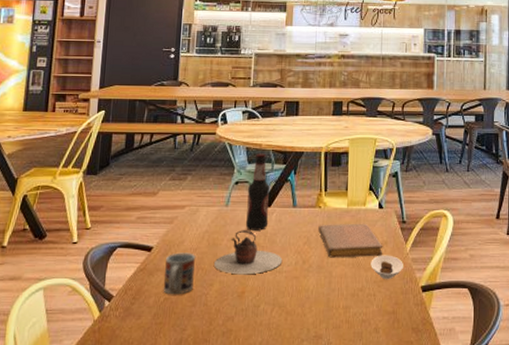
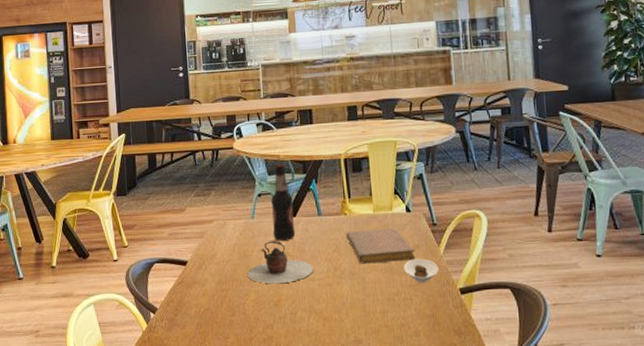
cup: present [163,252,196,295] -> none [201,265,230,306]

